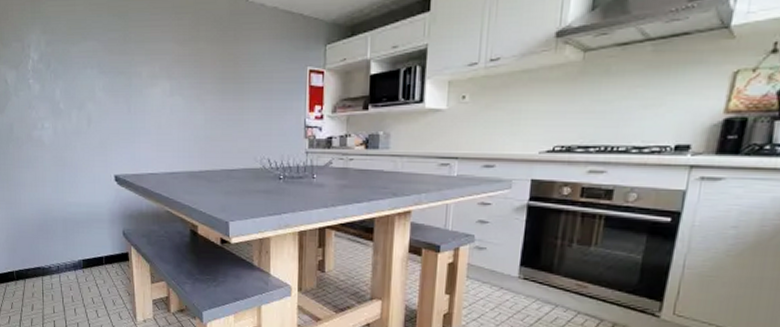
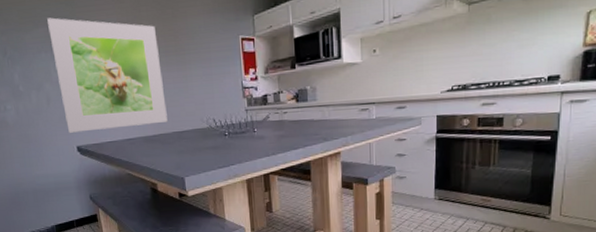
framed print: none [97,30,217,160] -> present [47,17,168,133]

